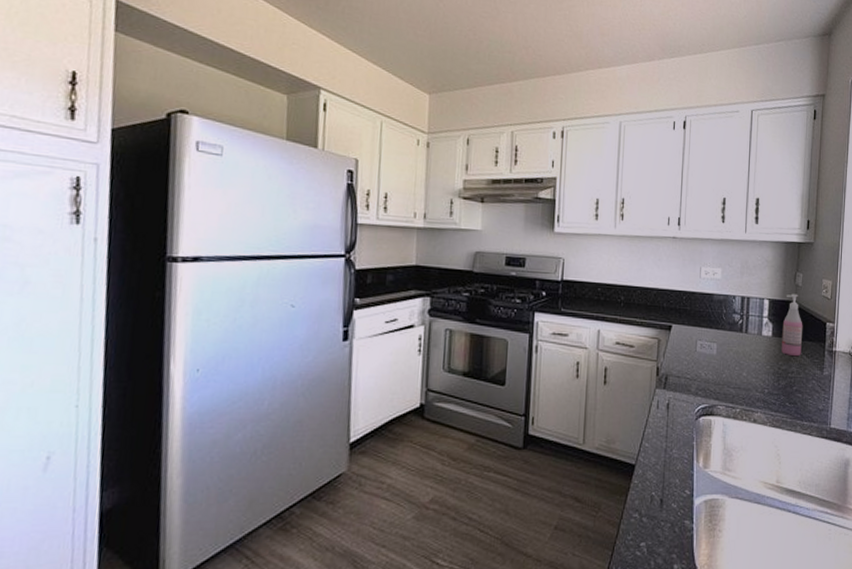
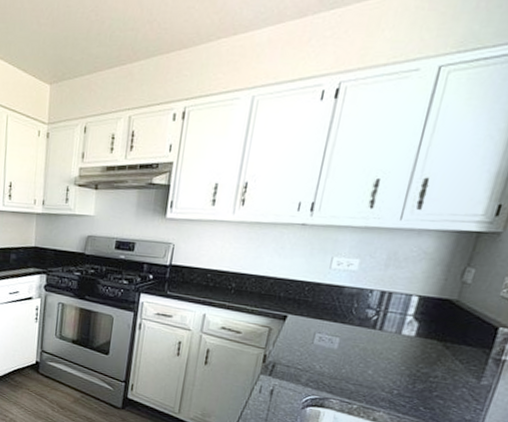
soap dispenser: present [782,293,803,357] -> none [425,291,463,361]

